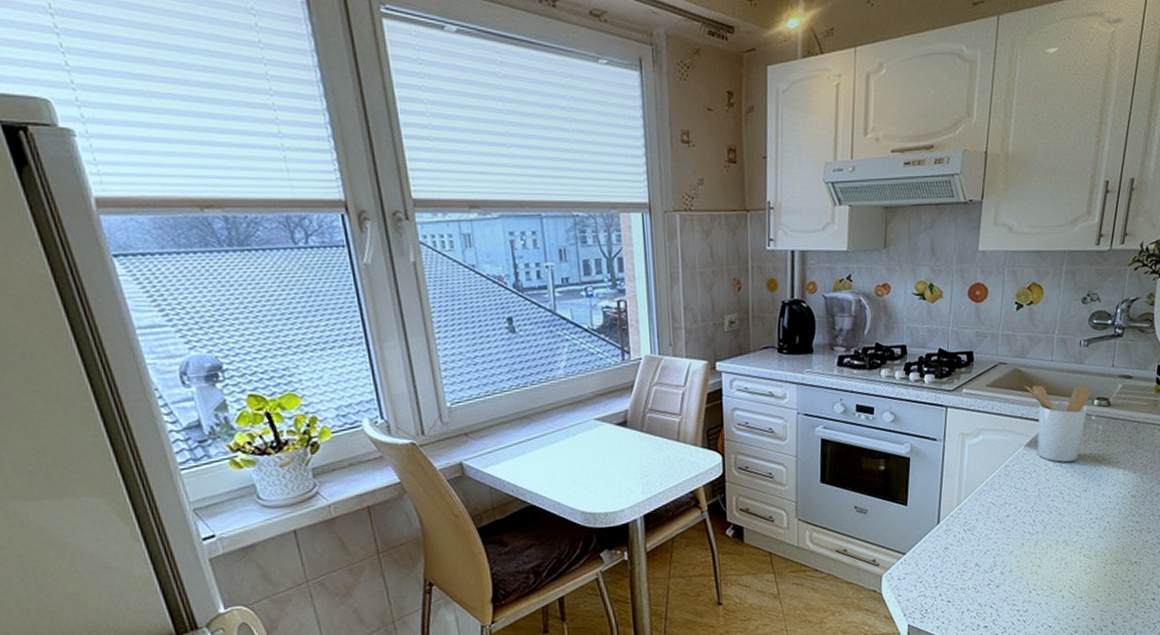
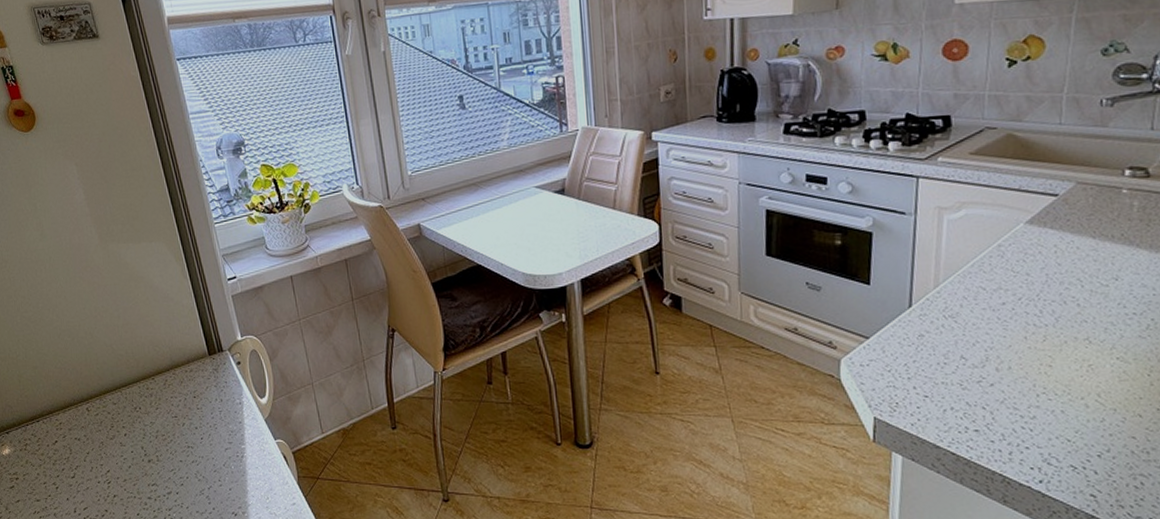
utensil holder: present [1025,385,1091,462] -> none [1022,152,1120,243]

